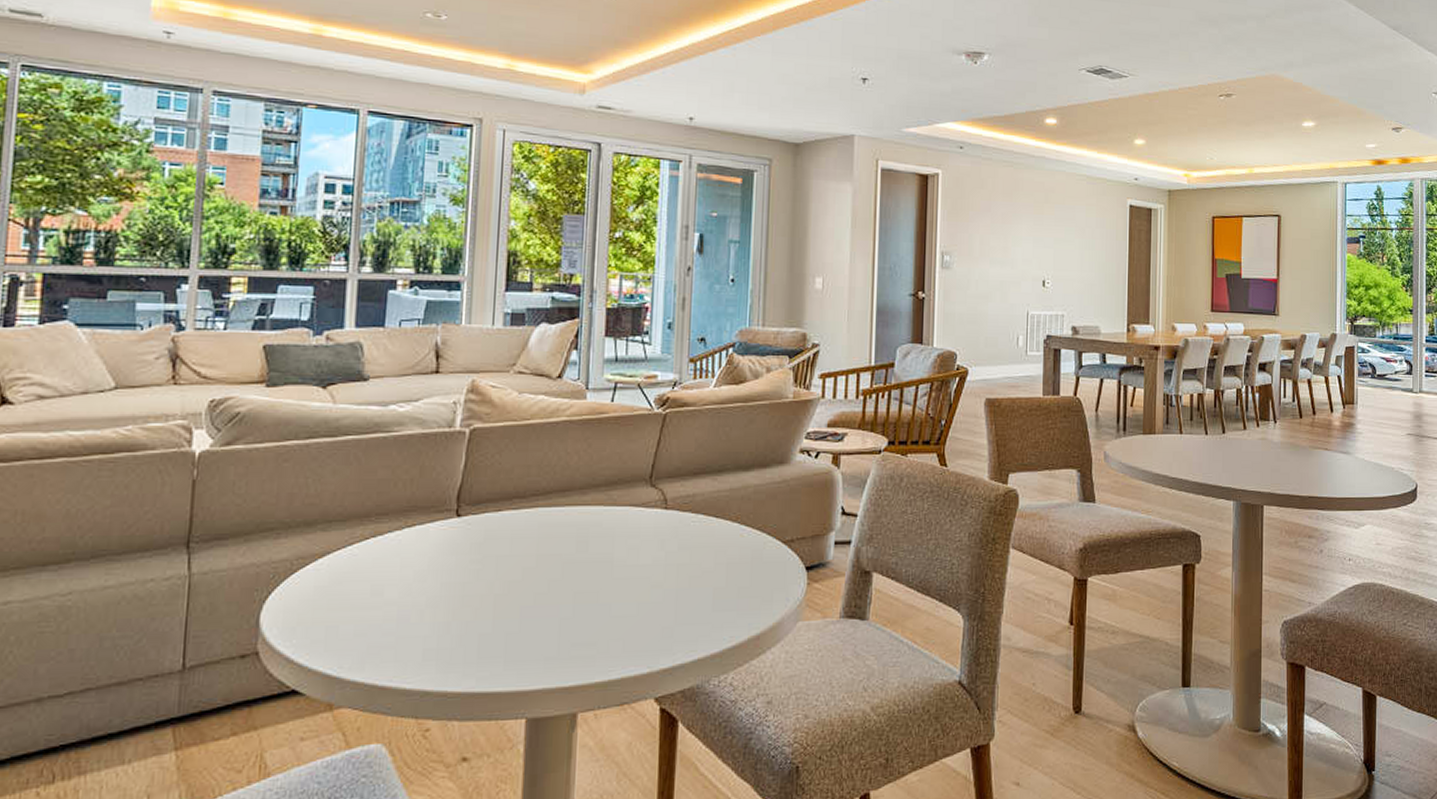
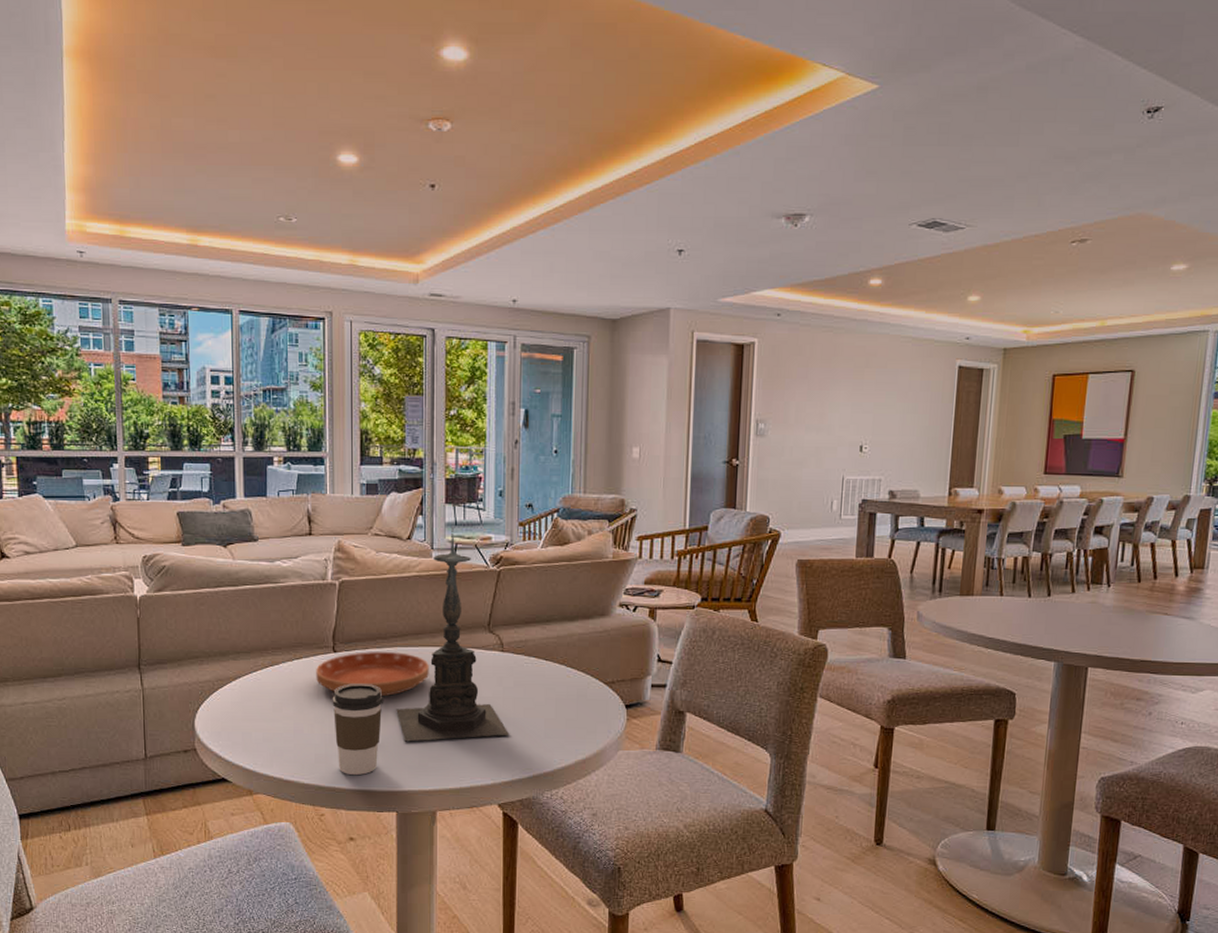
saucer: none [432,514,577,571] -> present [316,652,429,697]
coffee cup: none [450,555,517,674] -> present [332,684,383,776]
candle holder: none [532,363,672,626] -> present [396,527,510,742]

